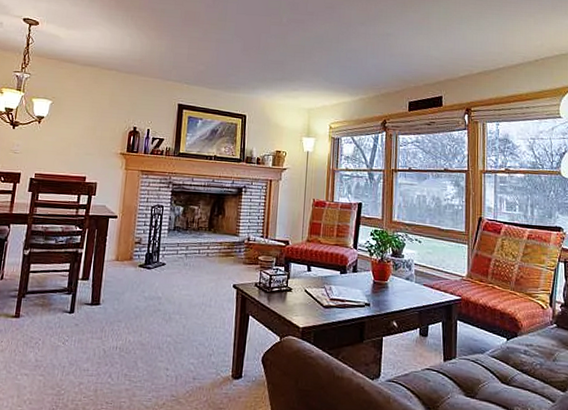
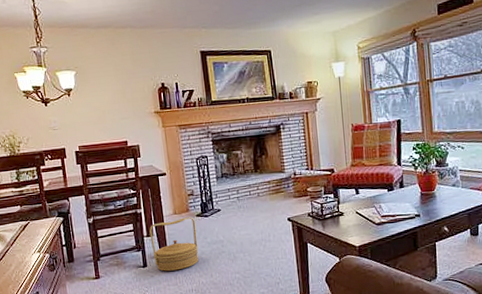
basket: none [83,265,137,323] -> present [149,217,199,272]

